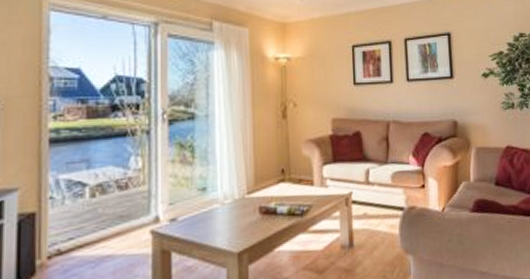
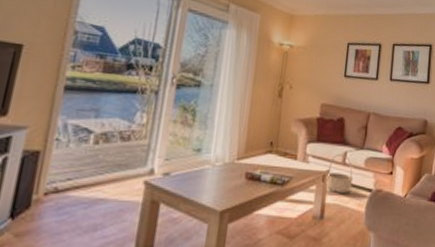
basket: none [350,172,381,216] -> present [326,153,354,193]

